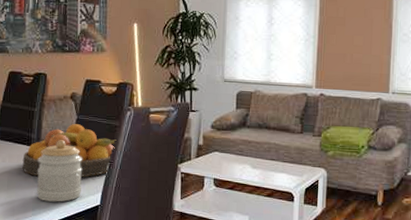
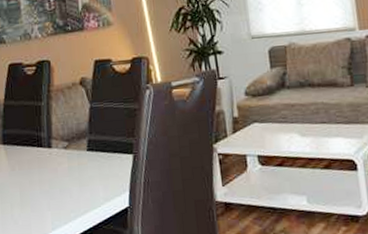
fruit bowl: present [22,124,117,177] -> none [34,113,138,183]
jar: present [37,140,83,202] -> none [51,135,106,212]

